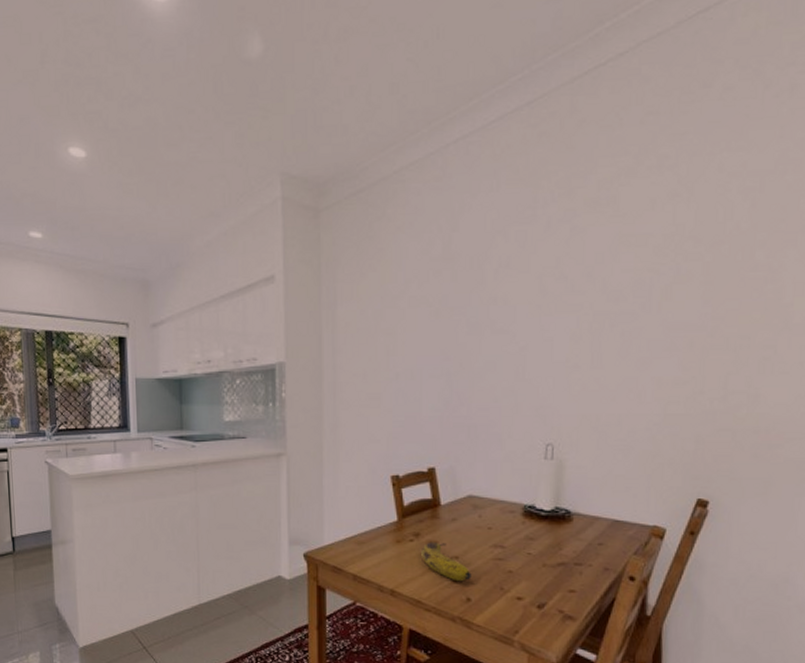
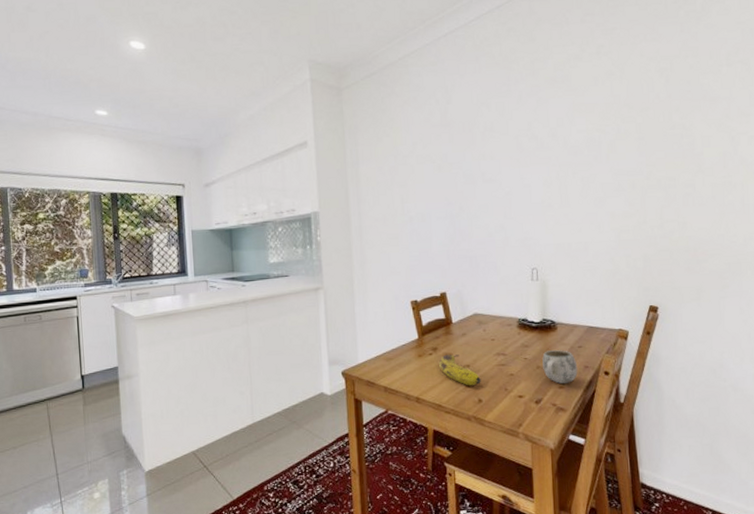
mug: none [550,546,595,587] -> present [542,350,578,384]

